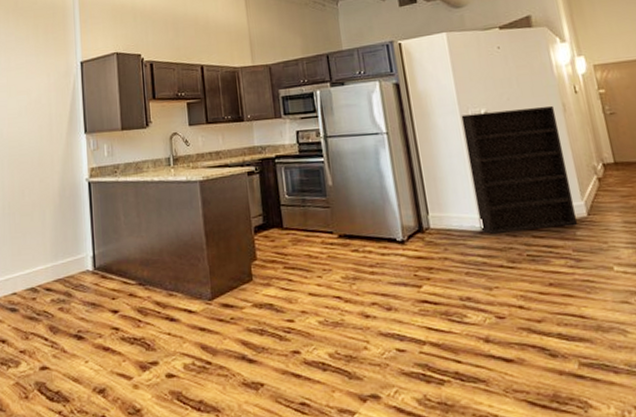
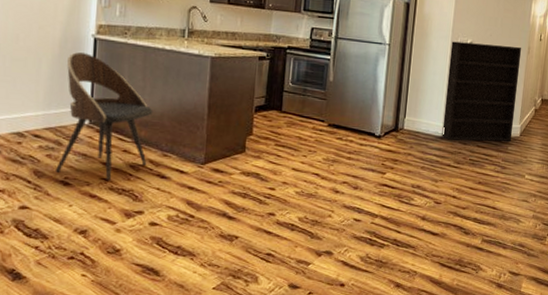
dining chair: none [67,198,154,331] -> present [56,52,153,181]

